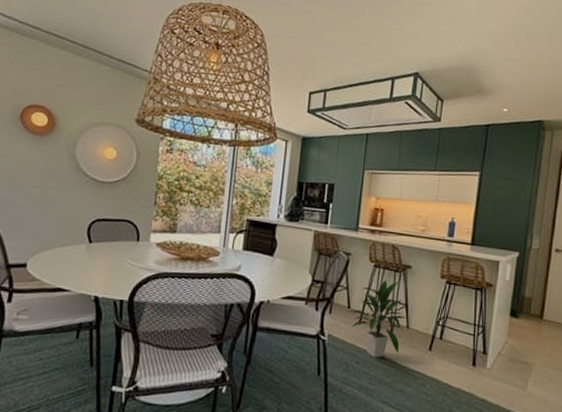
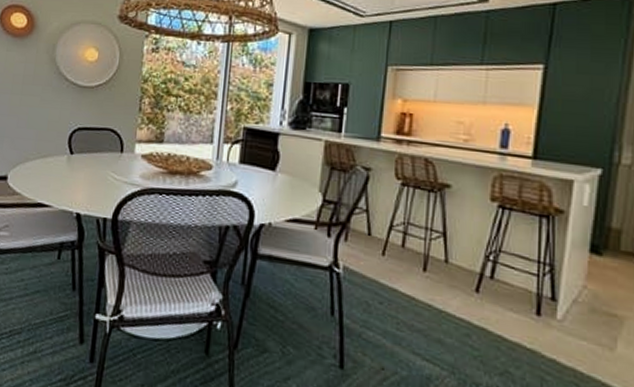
indoor plant: present [348,279,408,358] -> none [368,200,446,298]

